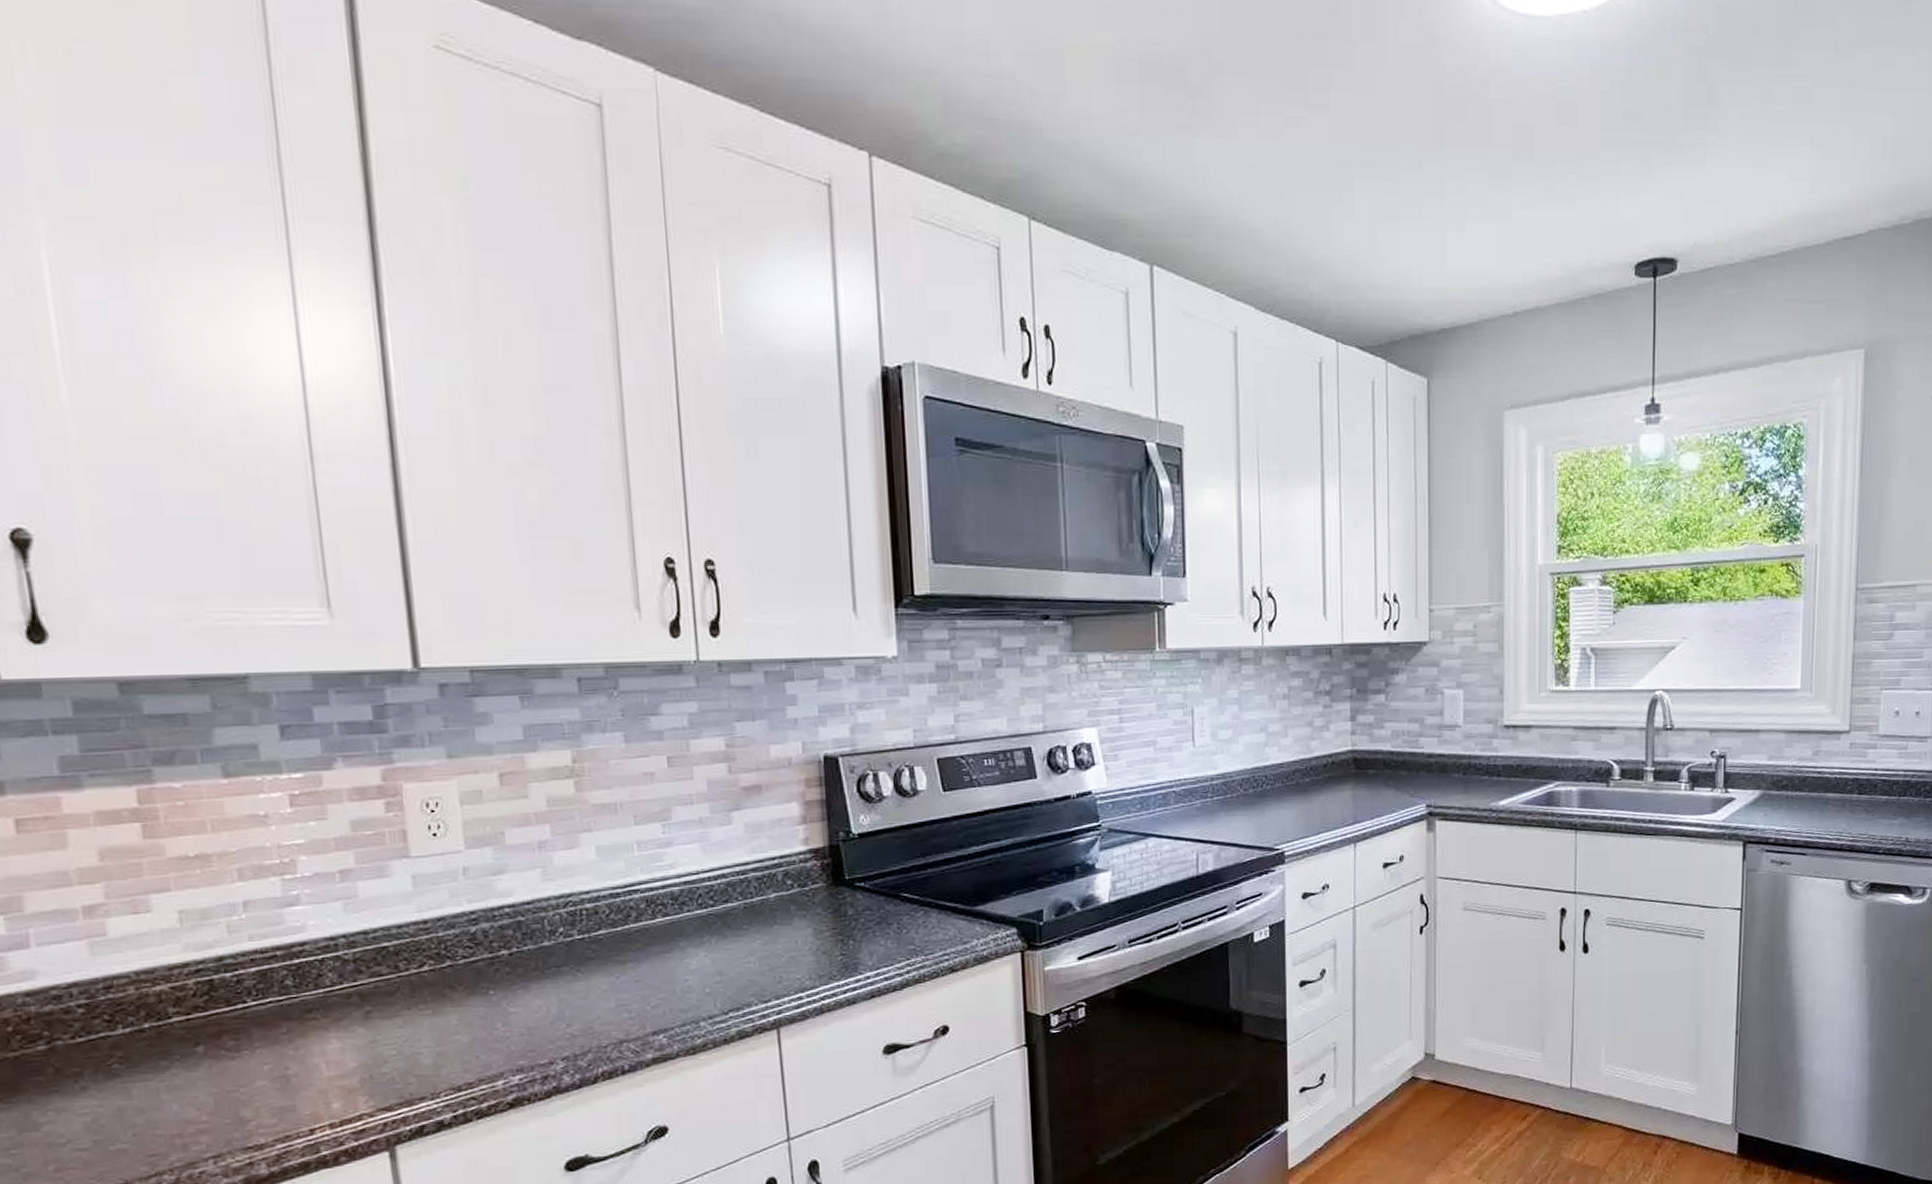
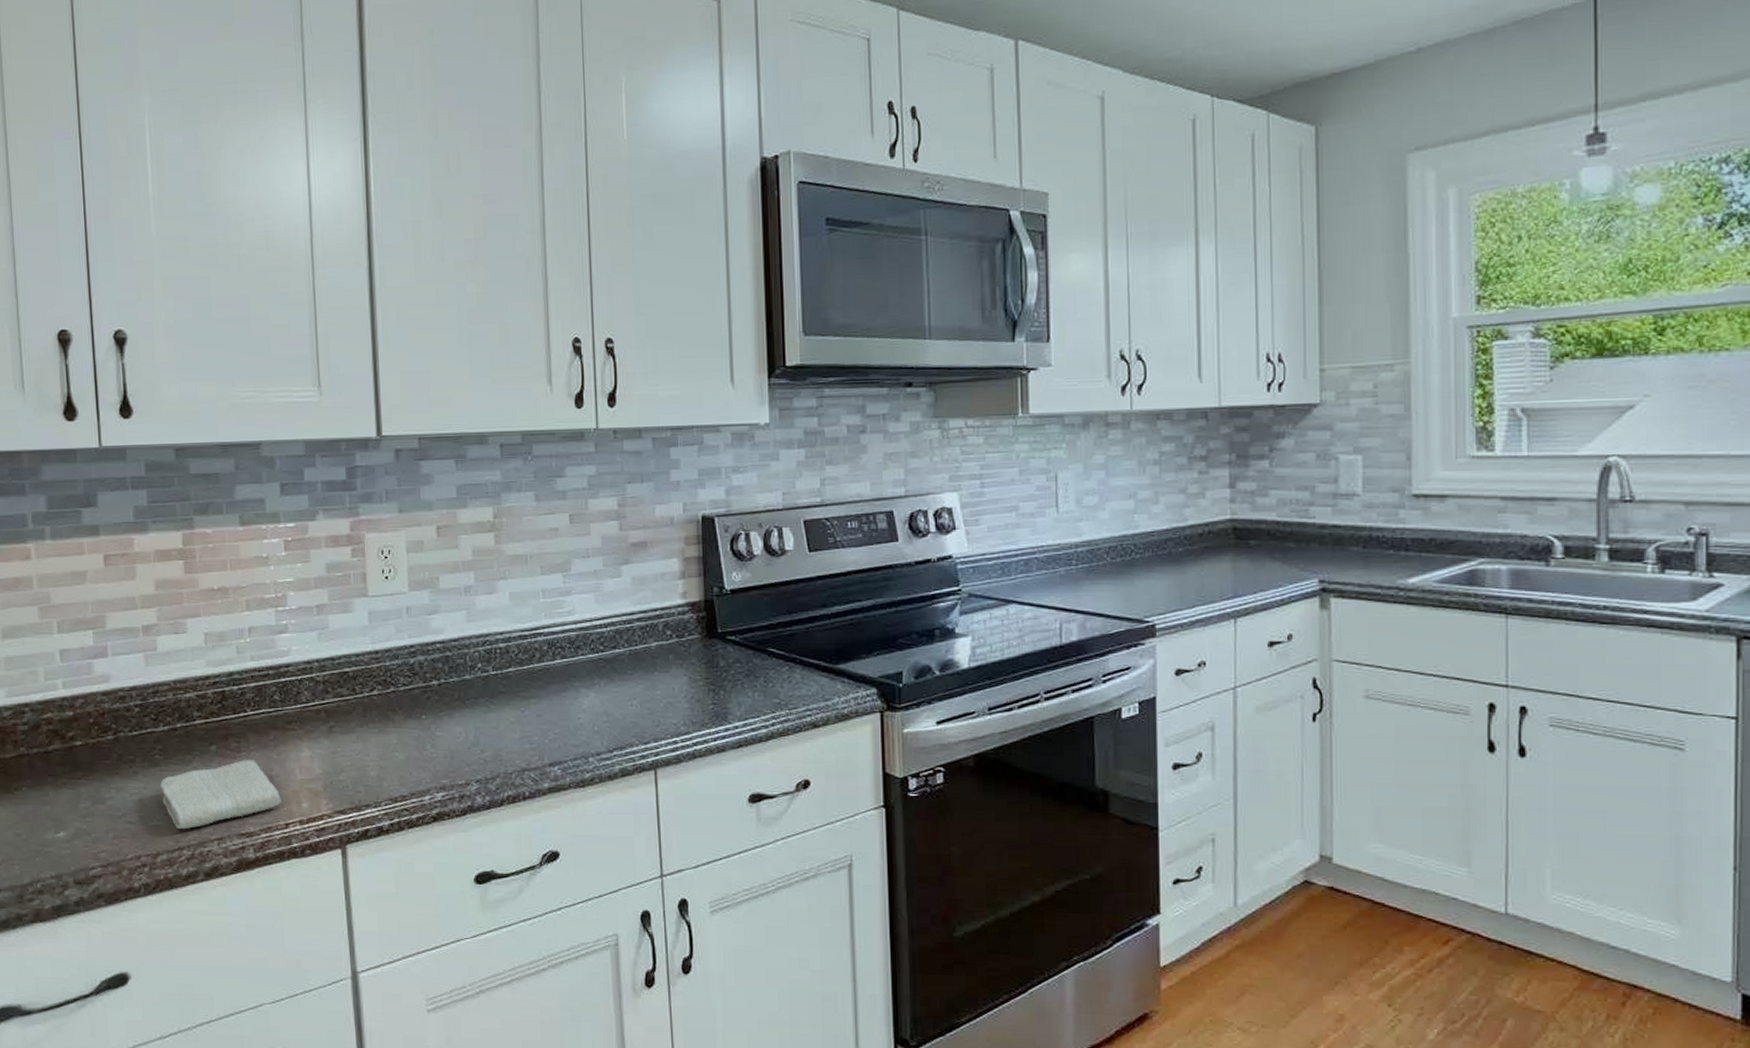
washcloth: none [123,1059,303,1151] -> present [160,760,281,830]

